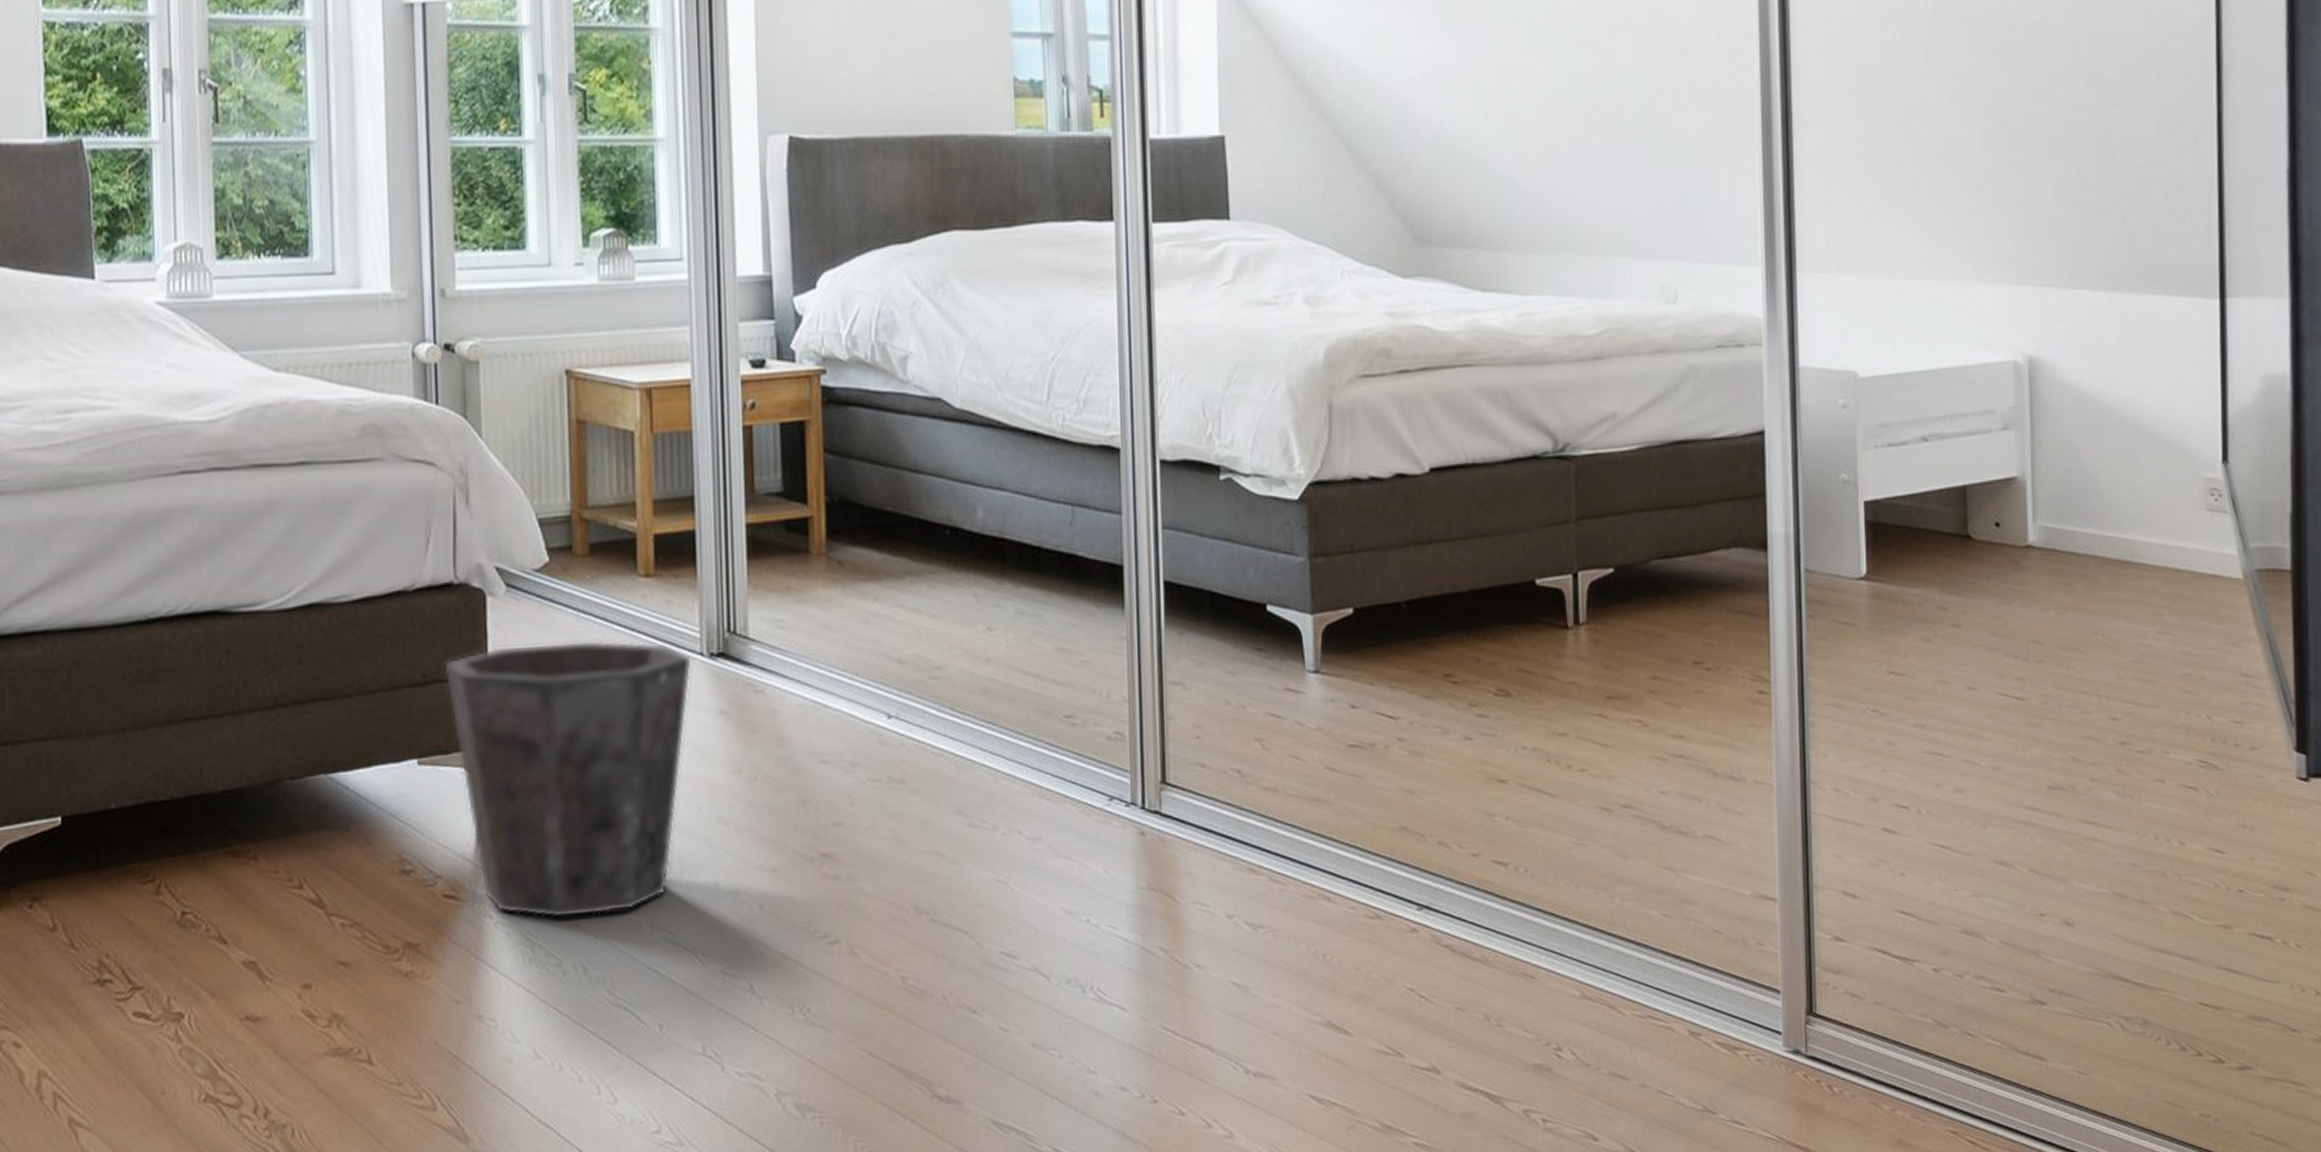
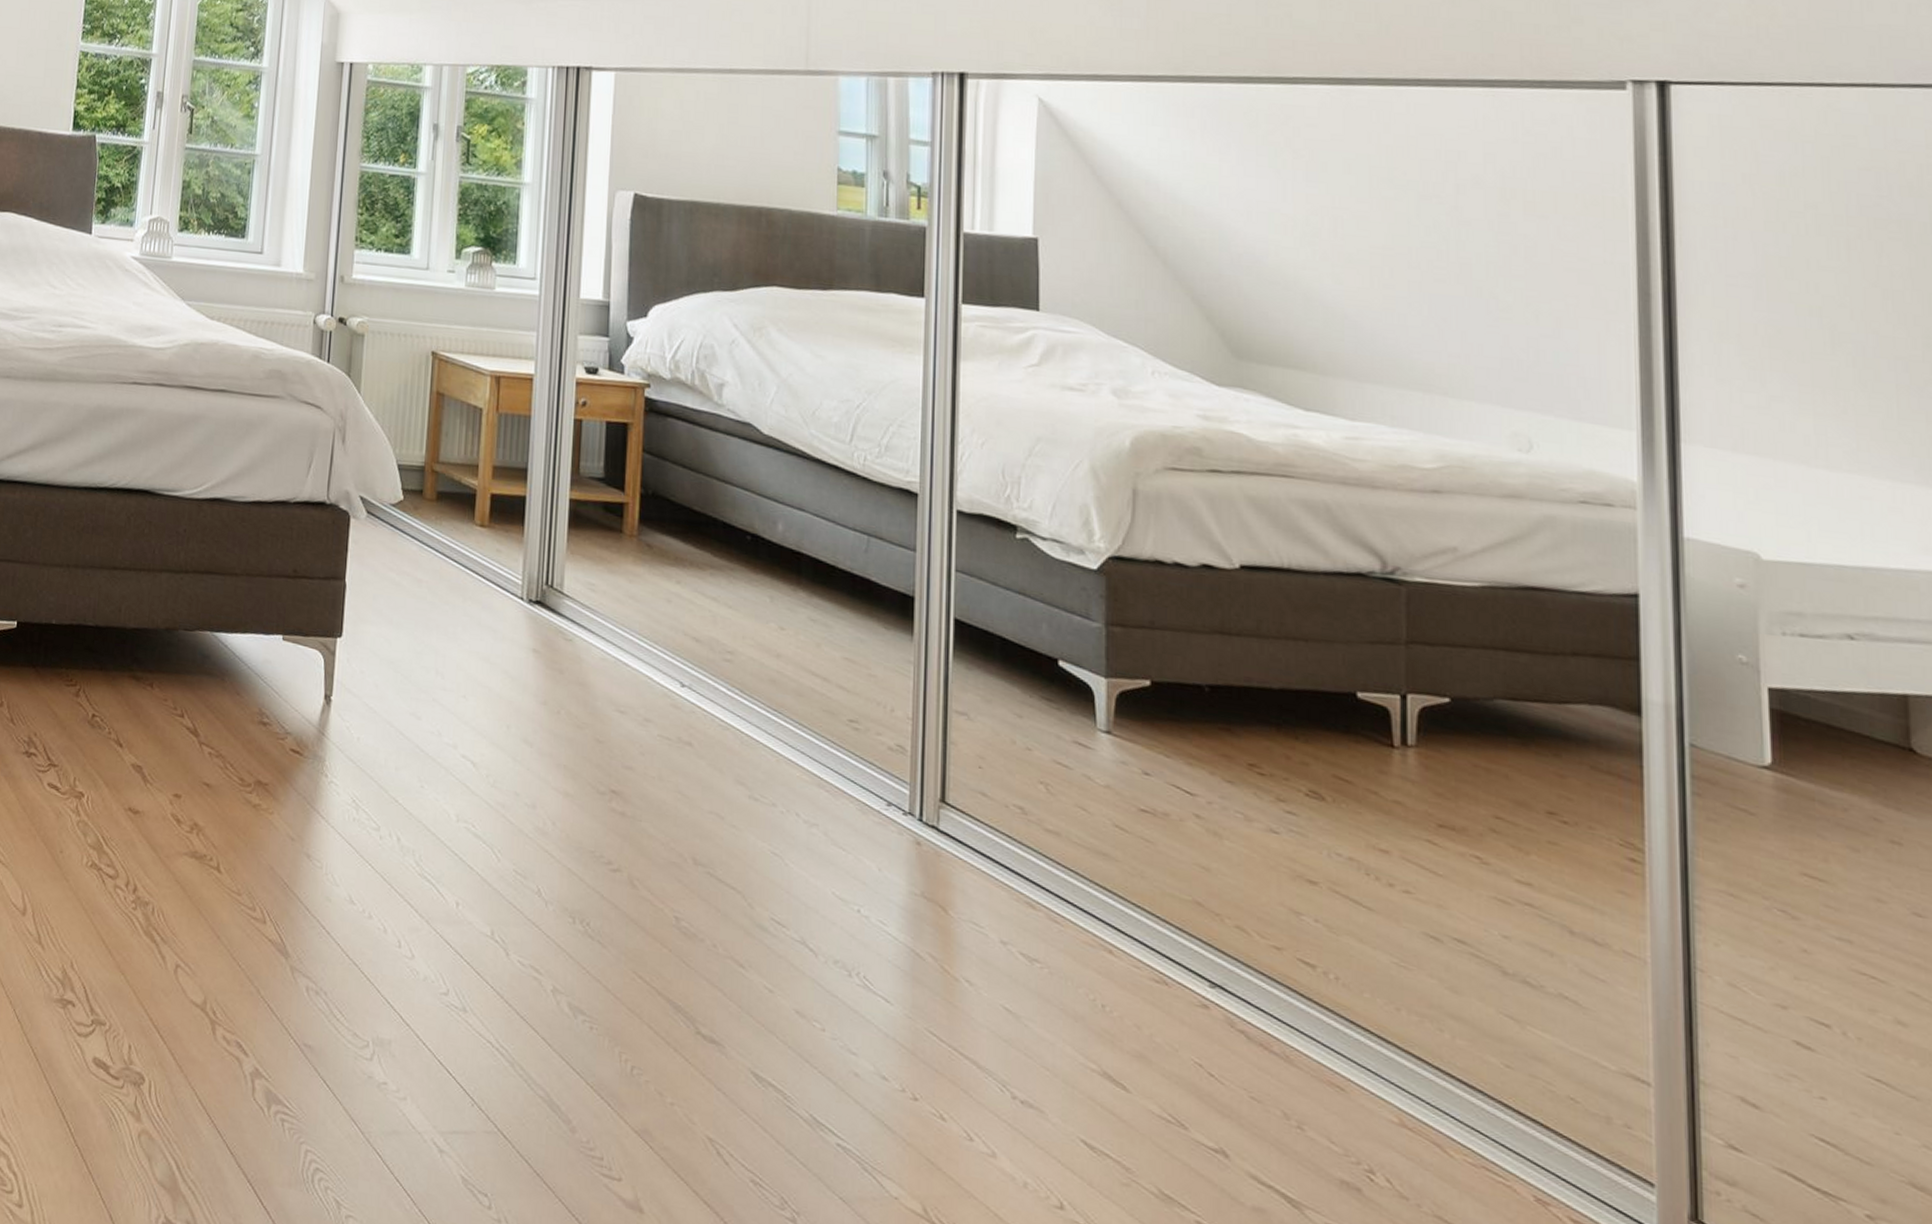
waste bin: present [444,640,692,919] -> none [311,559,513,799]

